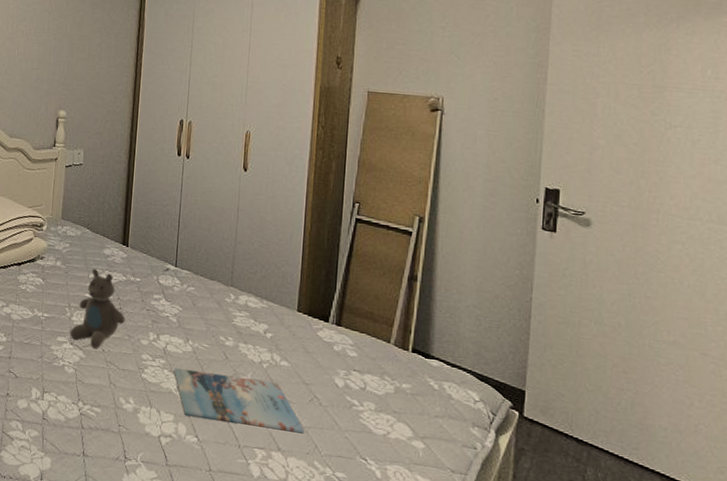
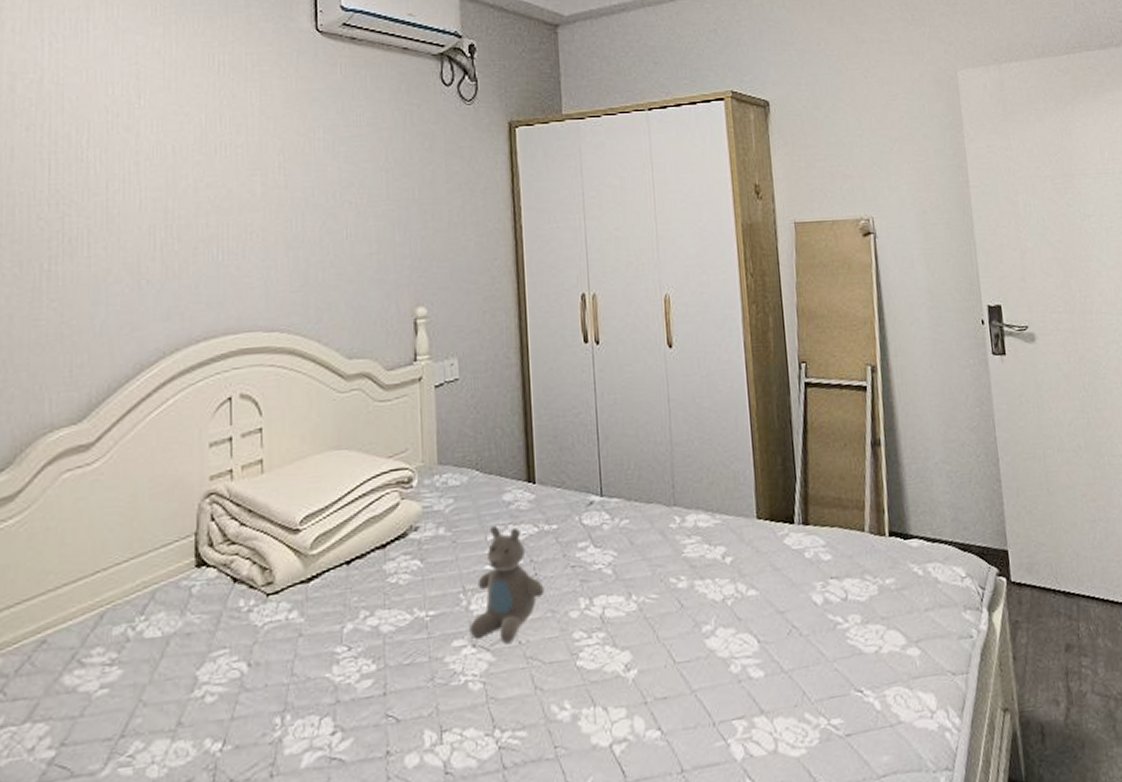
magazine: present [174,367,305,434] -> none [618,621,788,703]

